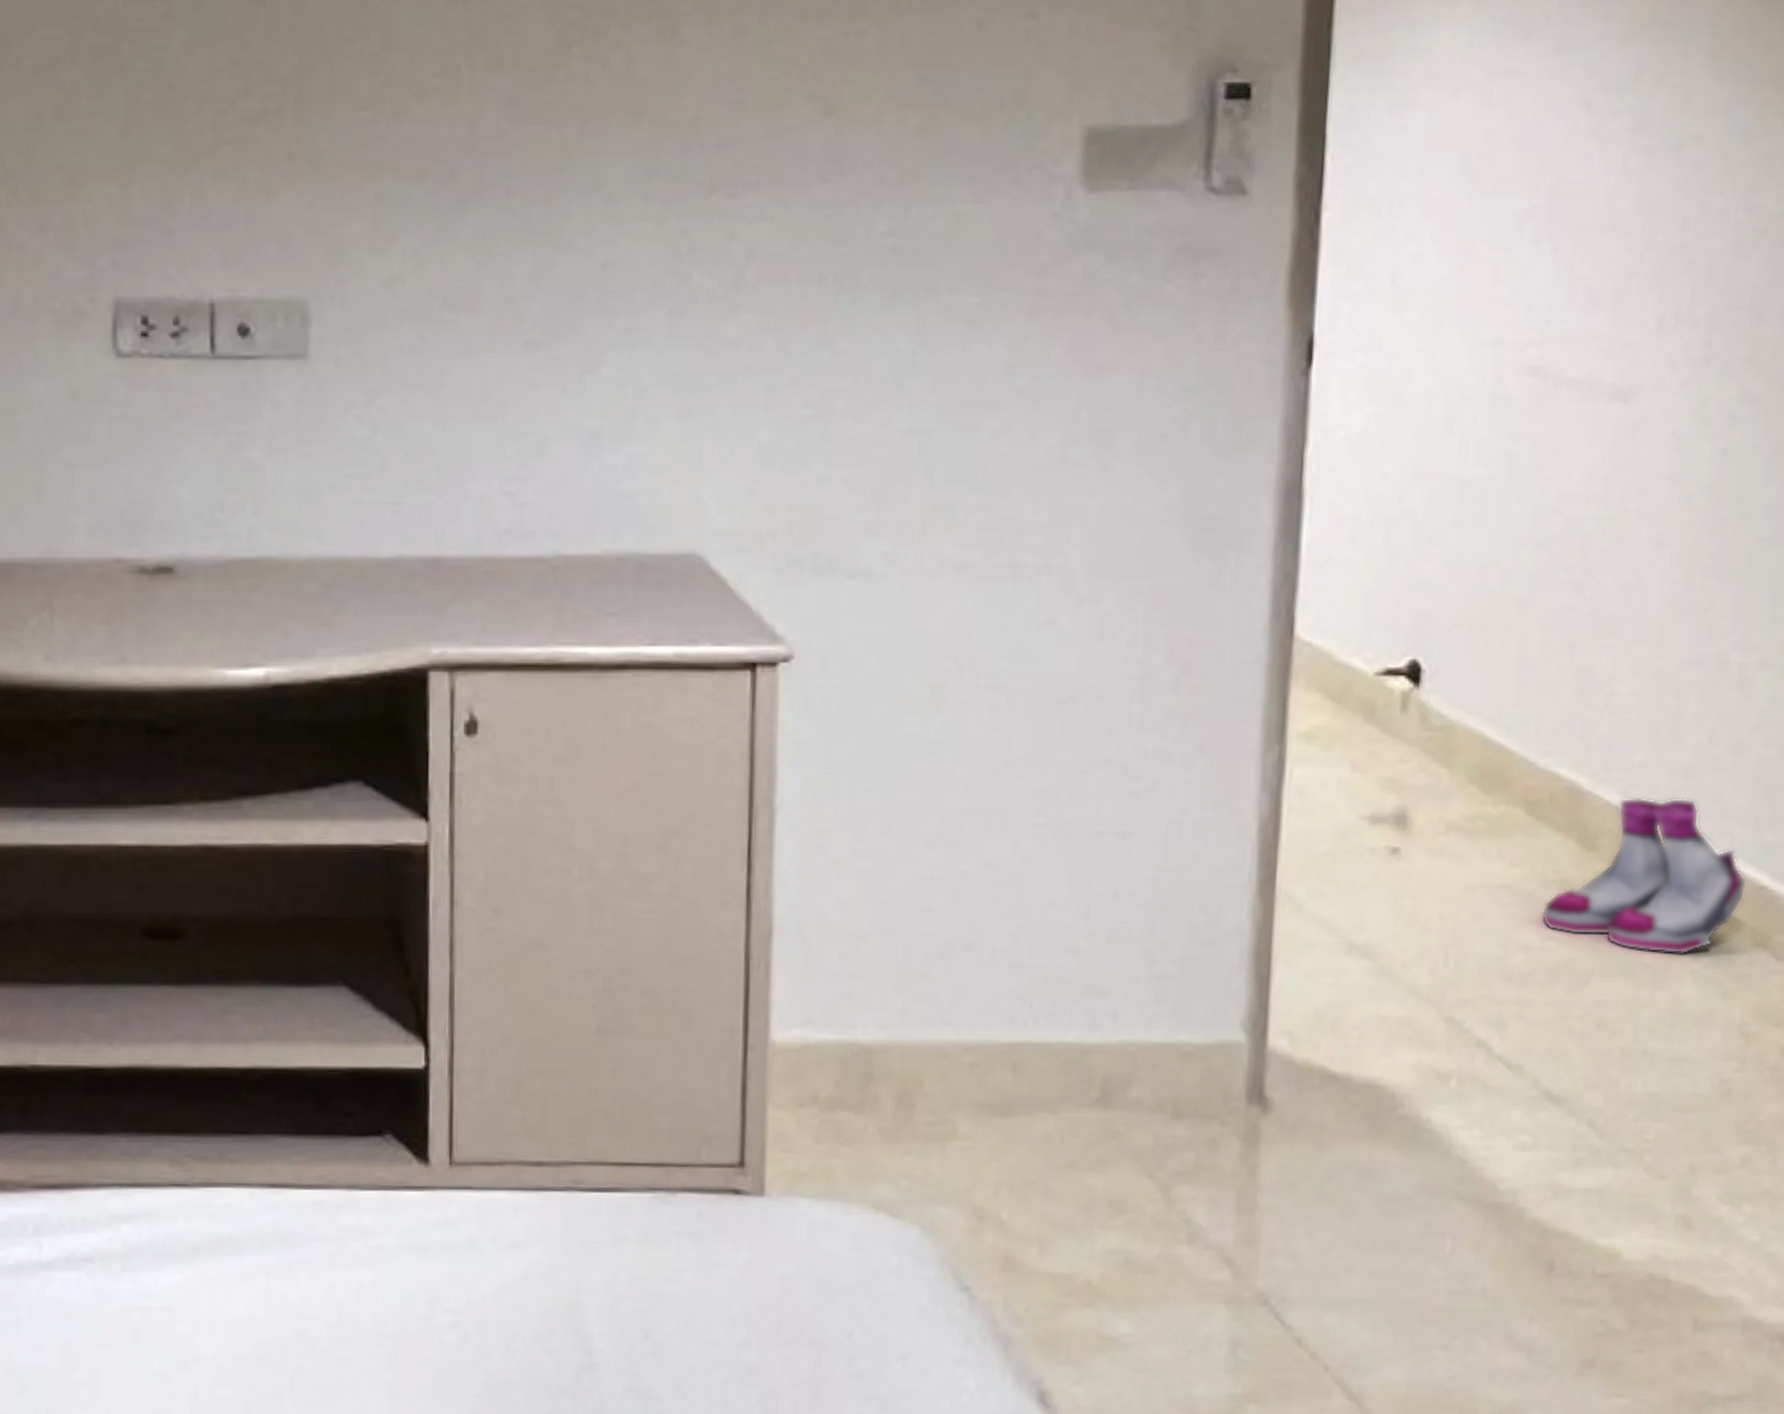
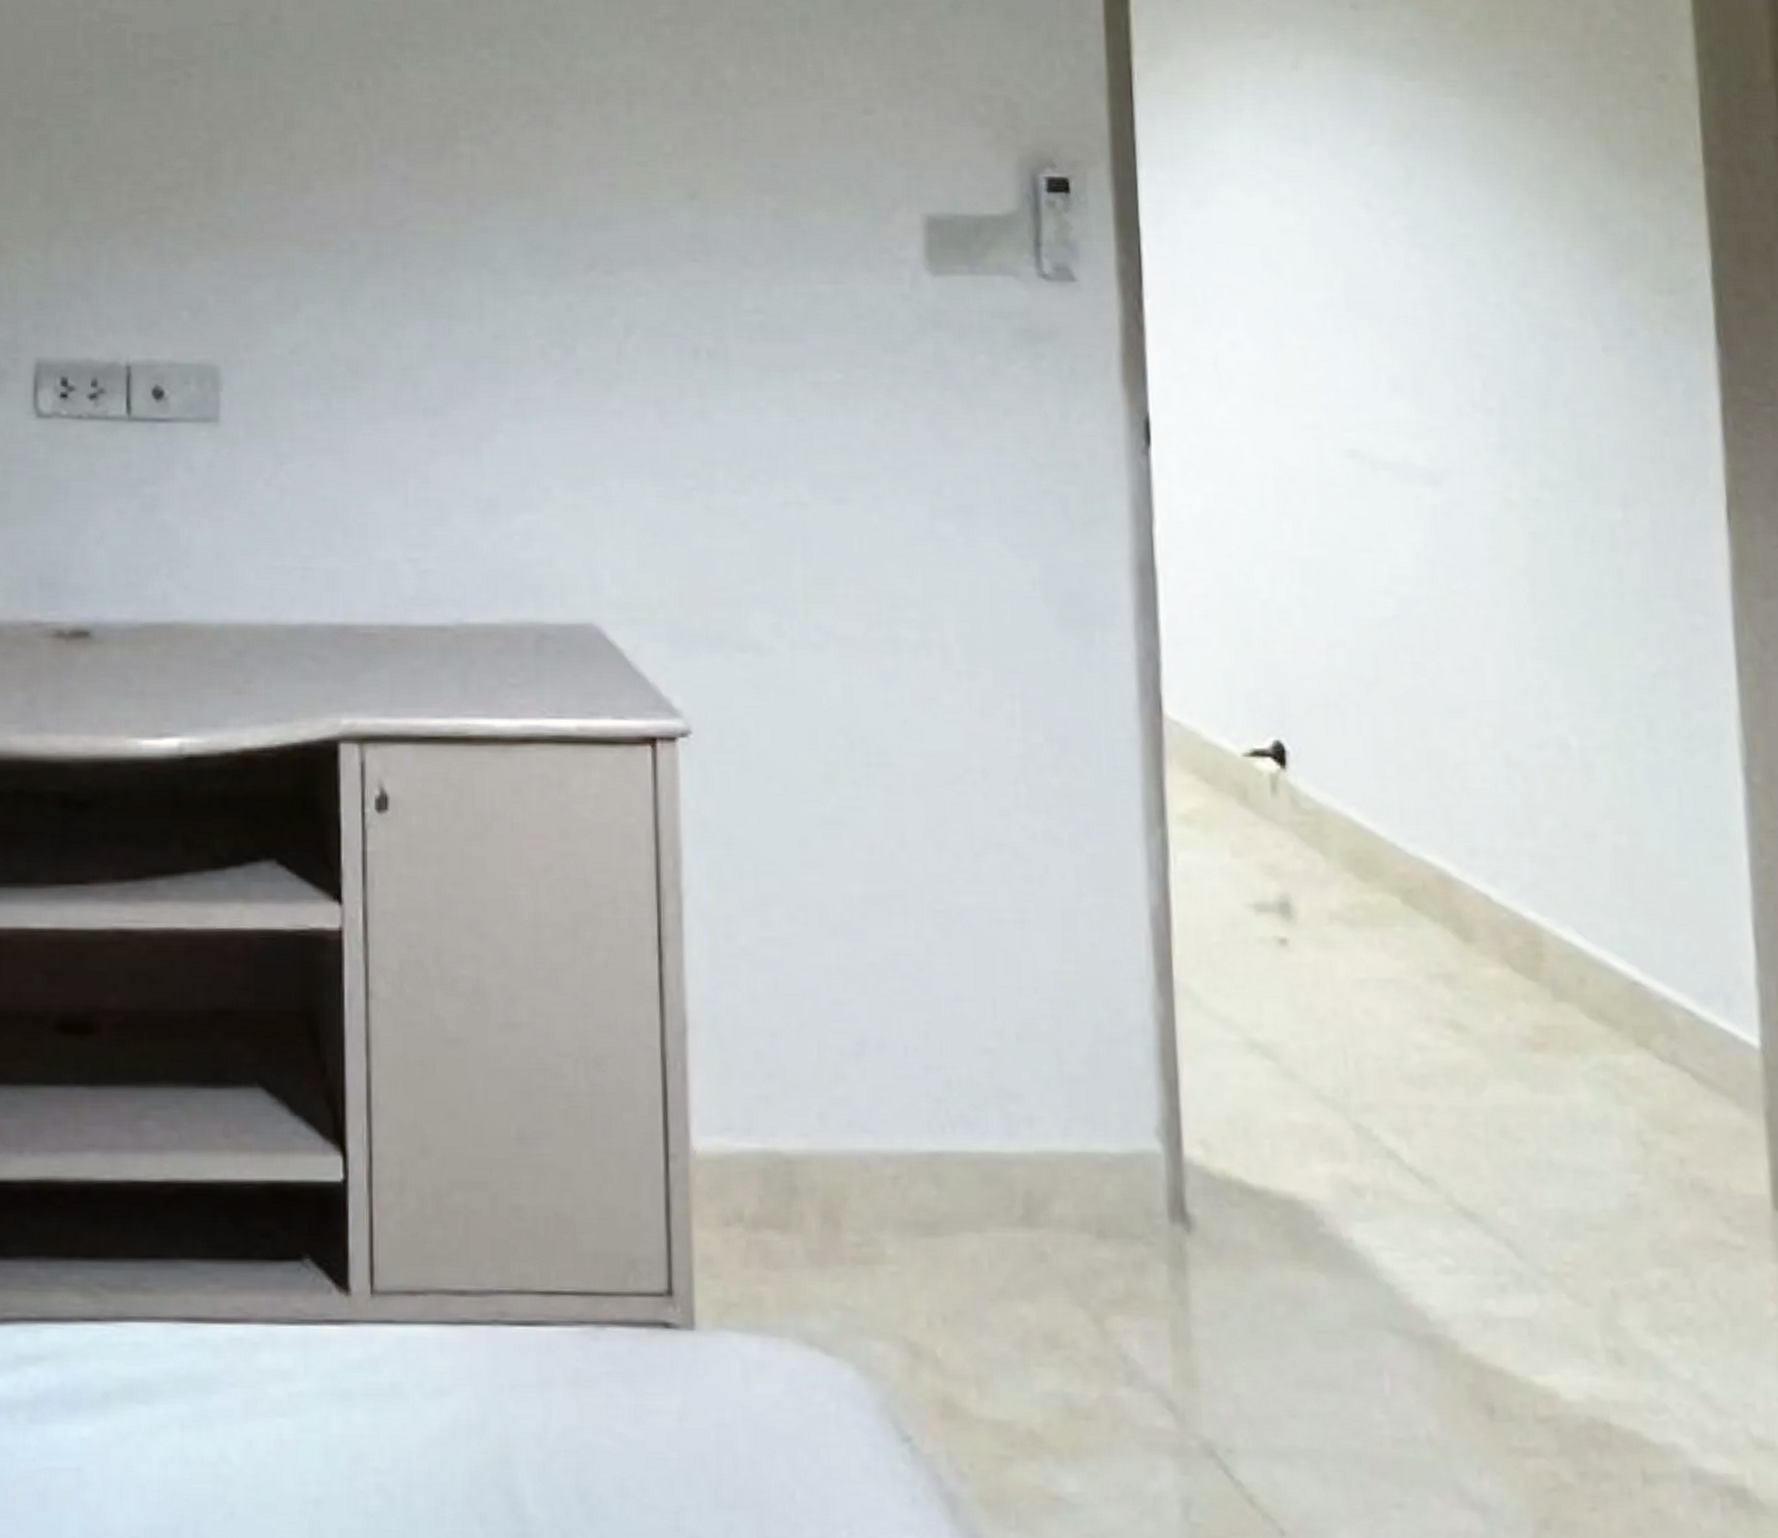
boots: present [1541,797,1747,955] -> none [1430,886,1621,1055]

